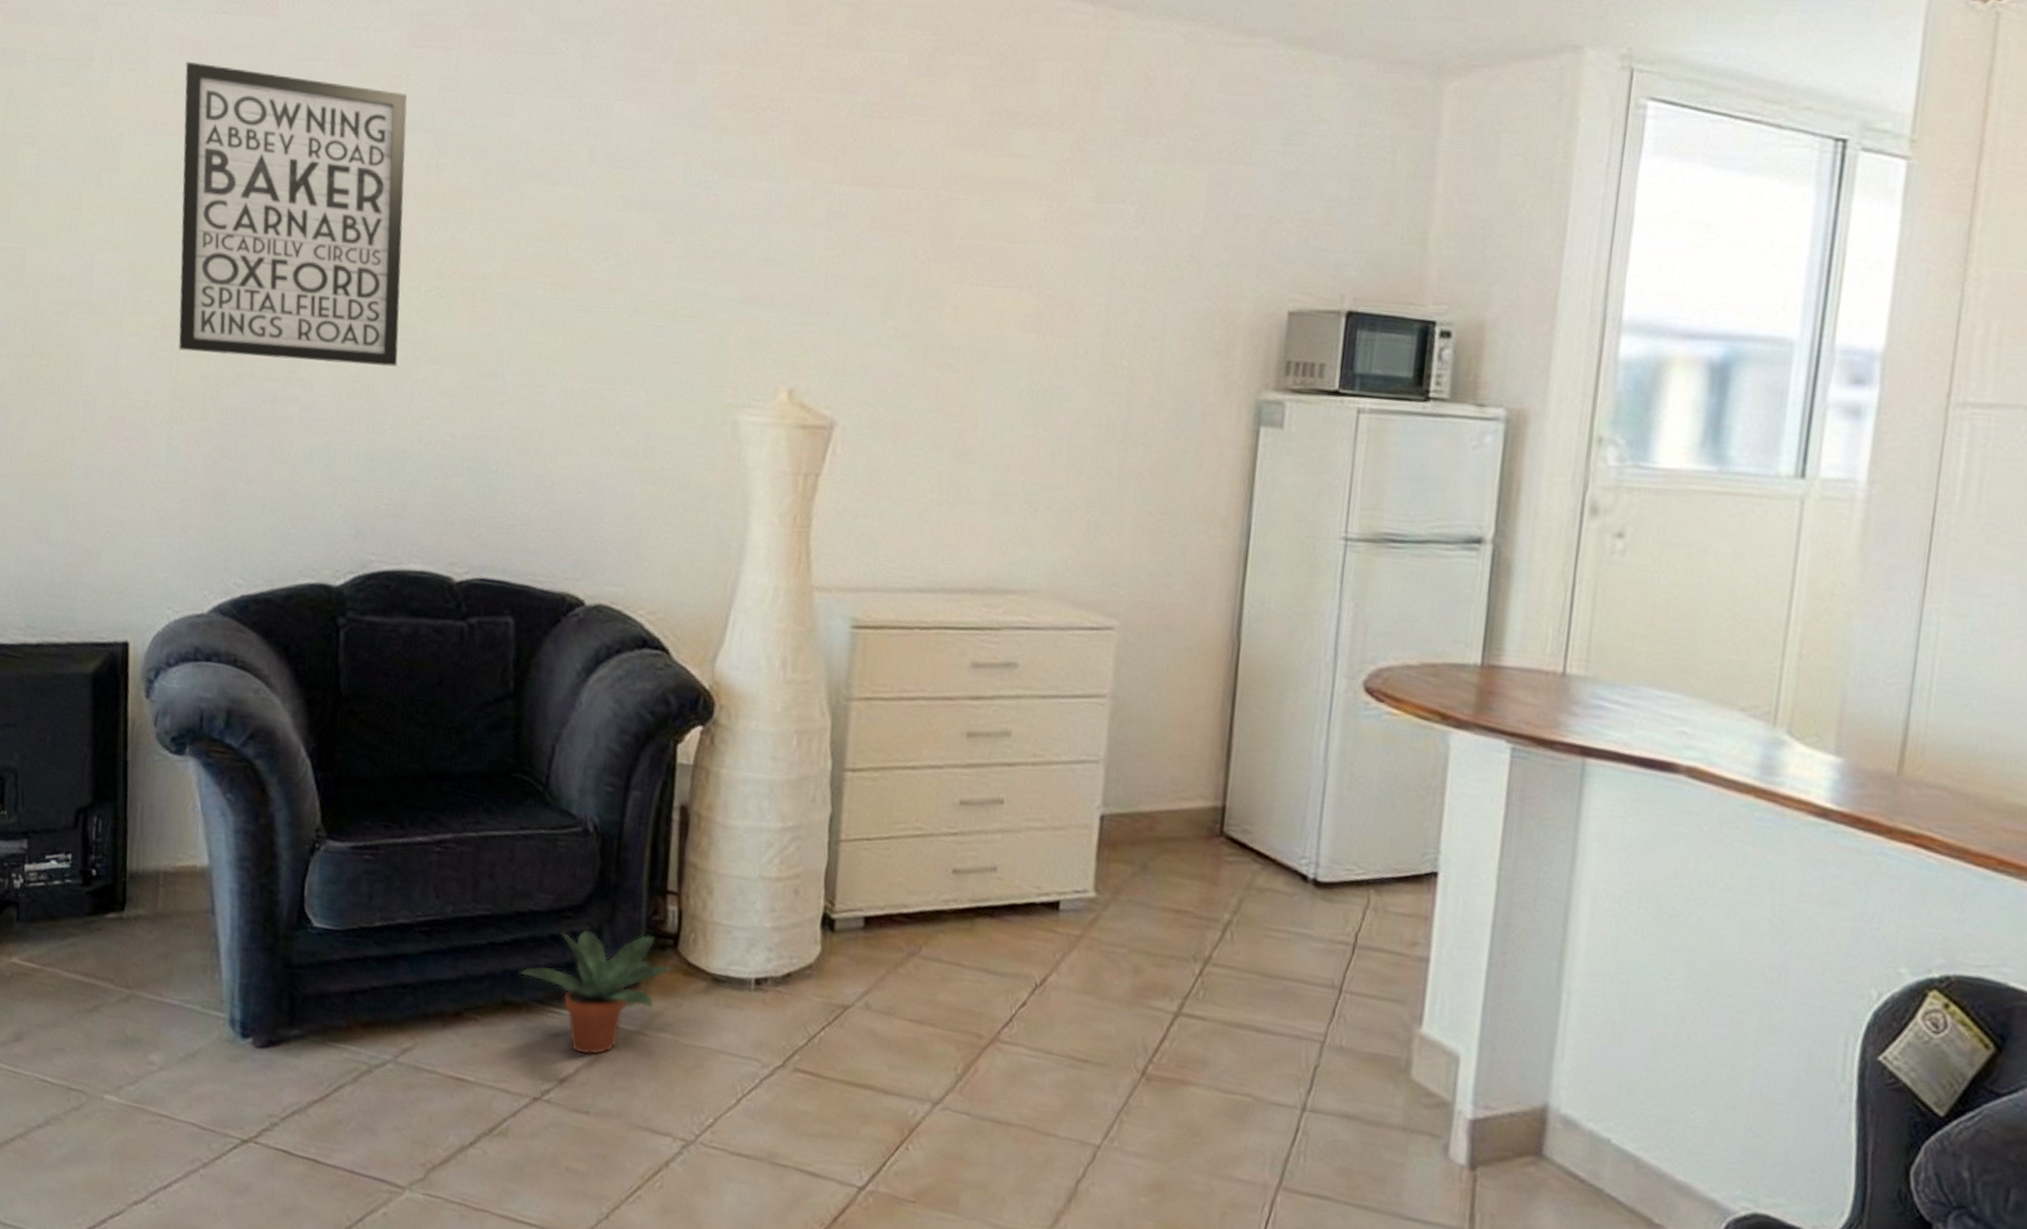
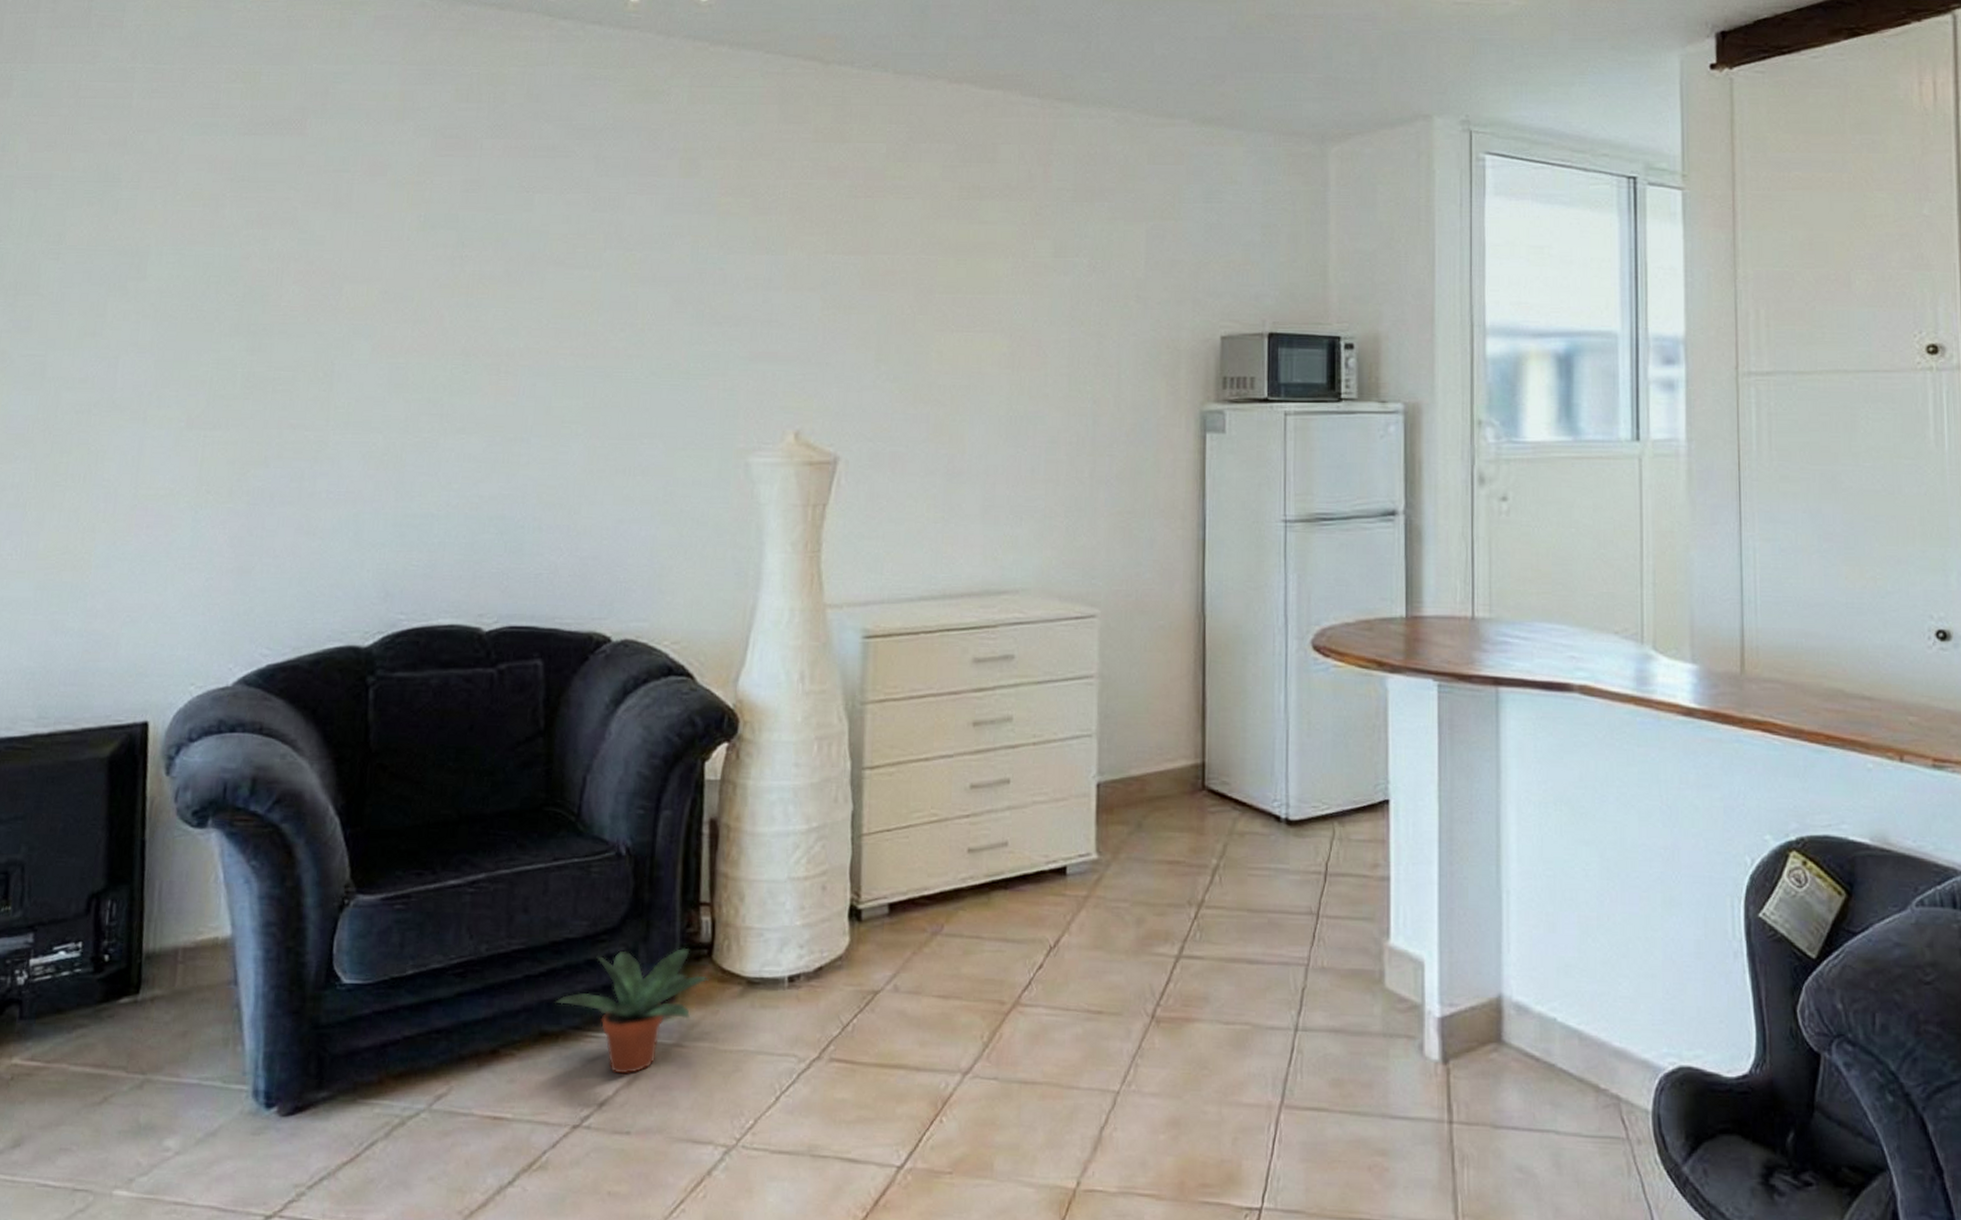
wall art: present [179,61,407,367] -> none [205,178,432,440]

